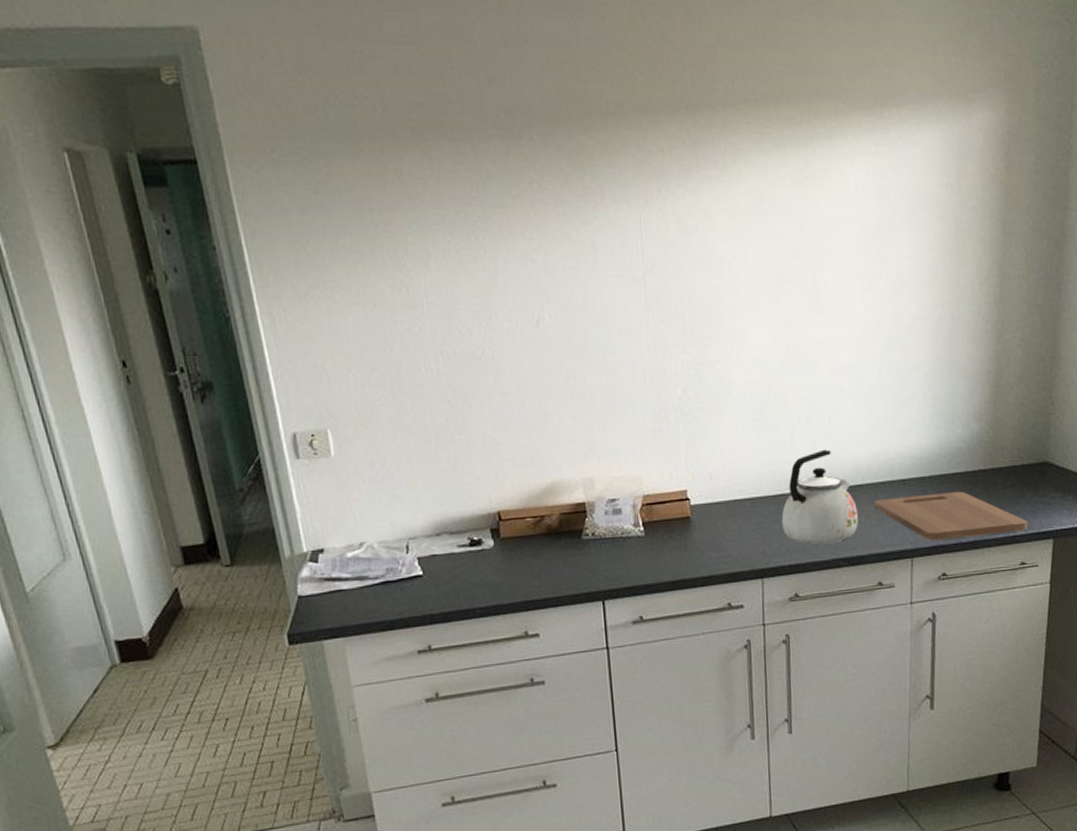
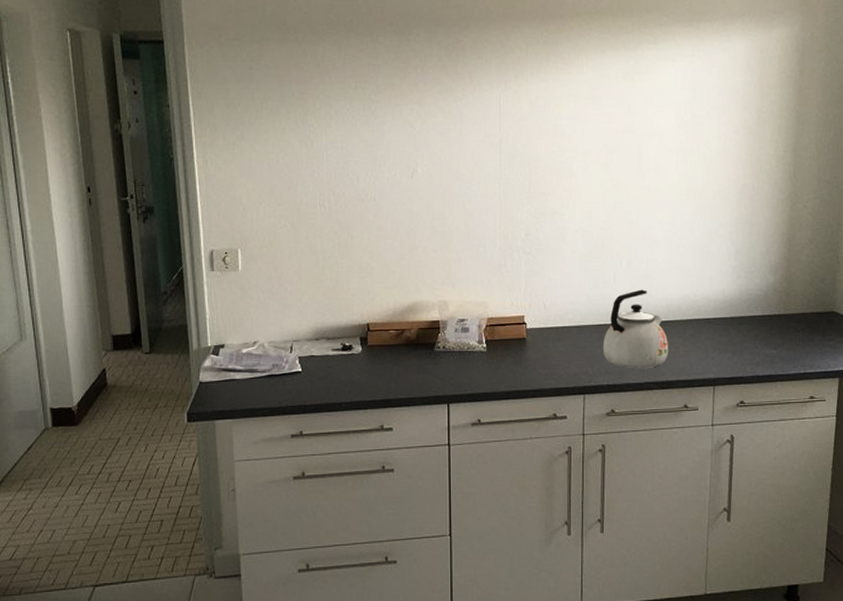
cutting board: present [875,491,1028,541] -> none [683,331,817,373]

